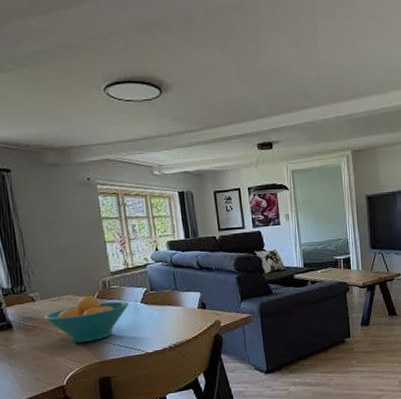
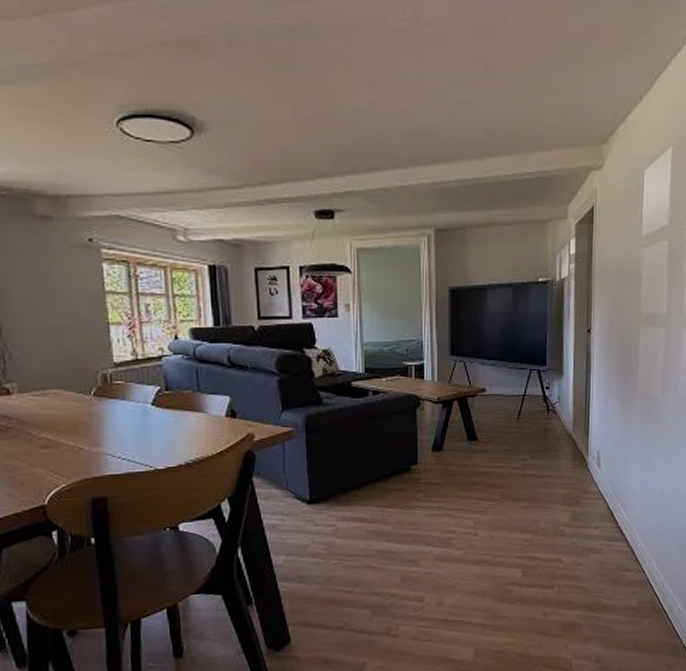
fruit bowl: present [43,295,129,343] -> none [21,392,136,452]

